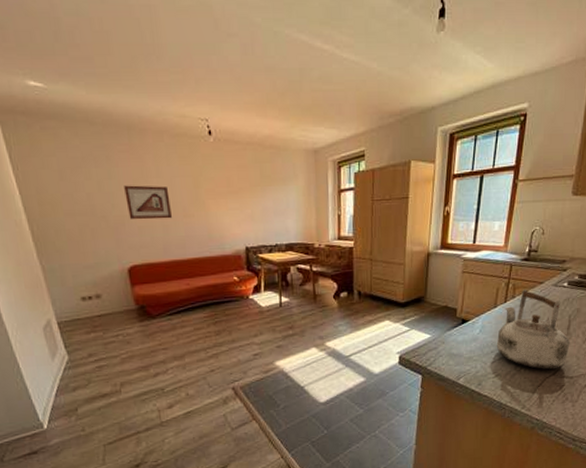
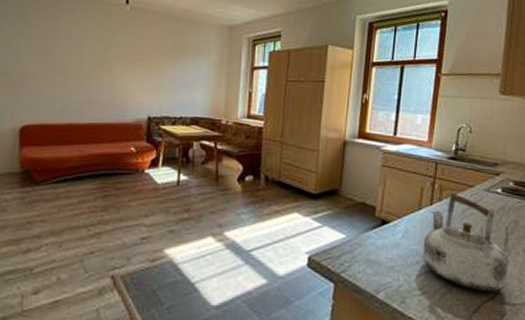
picture frame: present [124,185,173,220] -> none [32,44,77,81]

